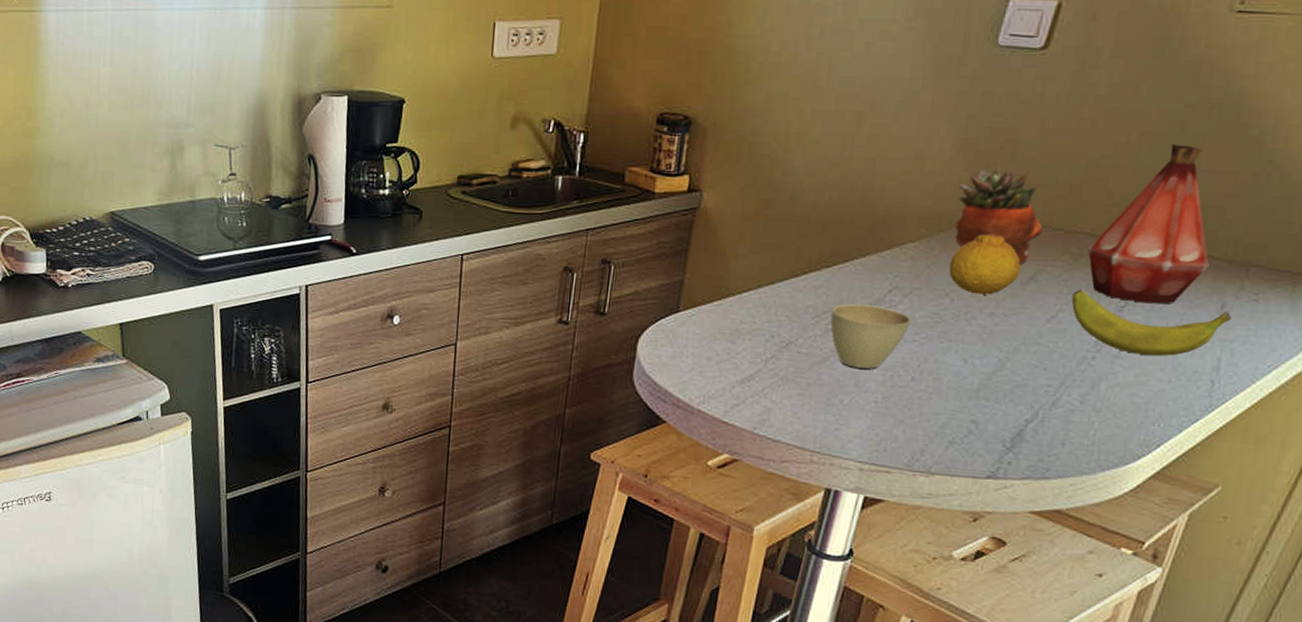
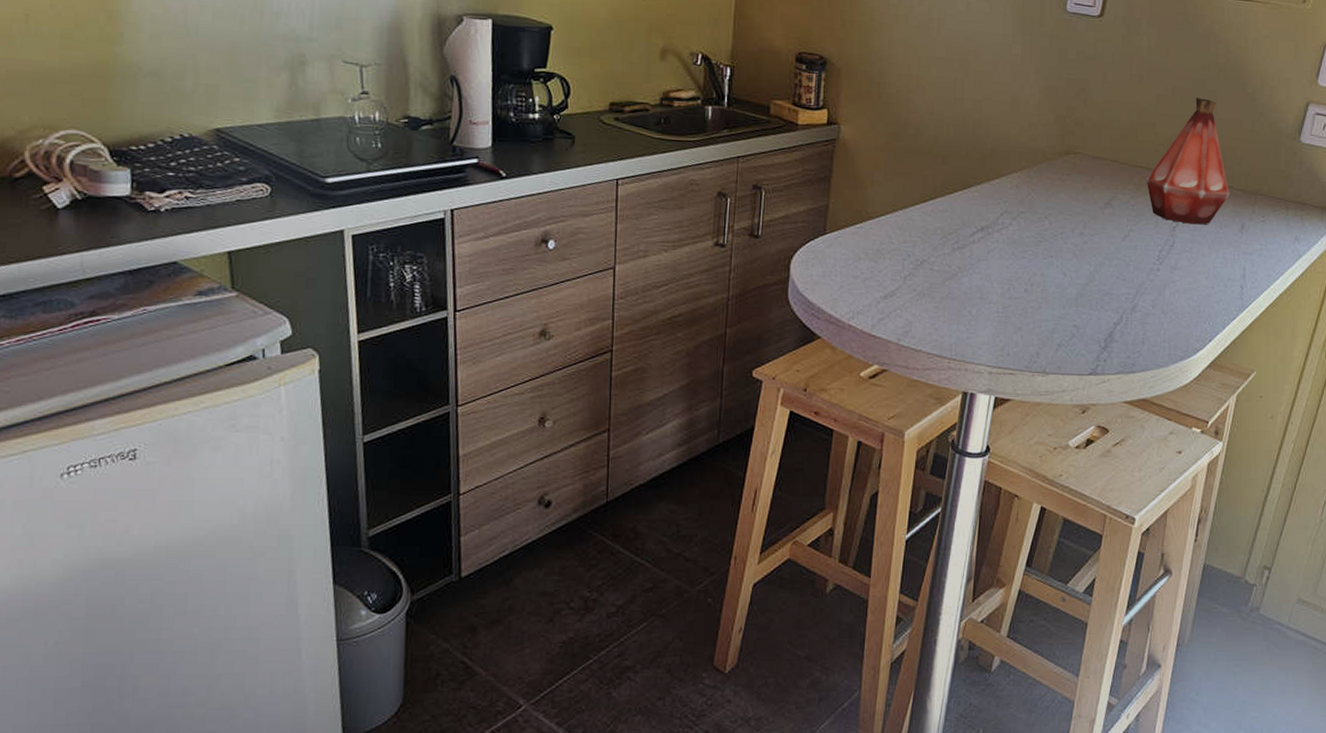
cup: present [830,303,912,369] -> none [956,225,1021,283]
fruit: present [949,234,1021,295] -> none [1046,166,1099,218]
succulent planter: present [955,168,1043,265] -> none [1047,111,1112,192]
banana: present [1071,289,1233,357] -> none [1138,213,1250,267]

